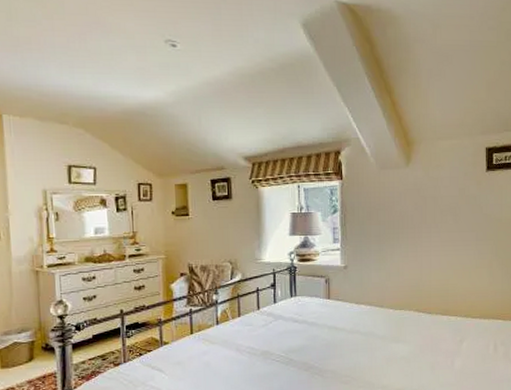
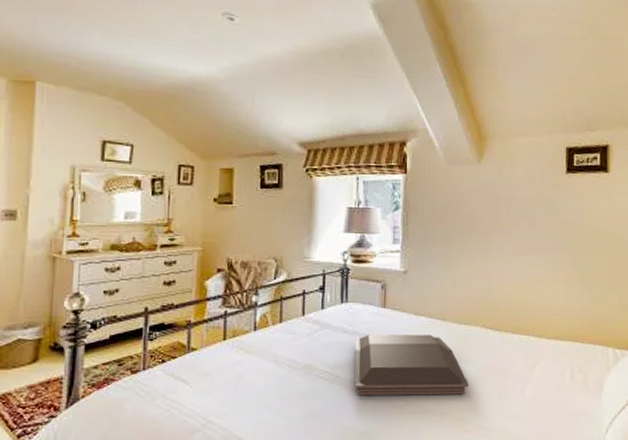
serving tray: none [305,320,406,374] -> present [355,334,470,396]

